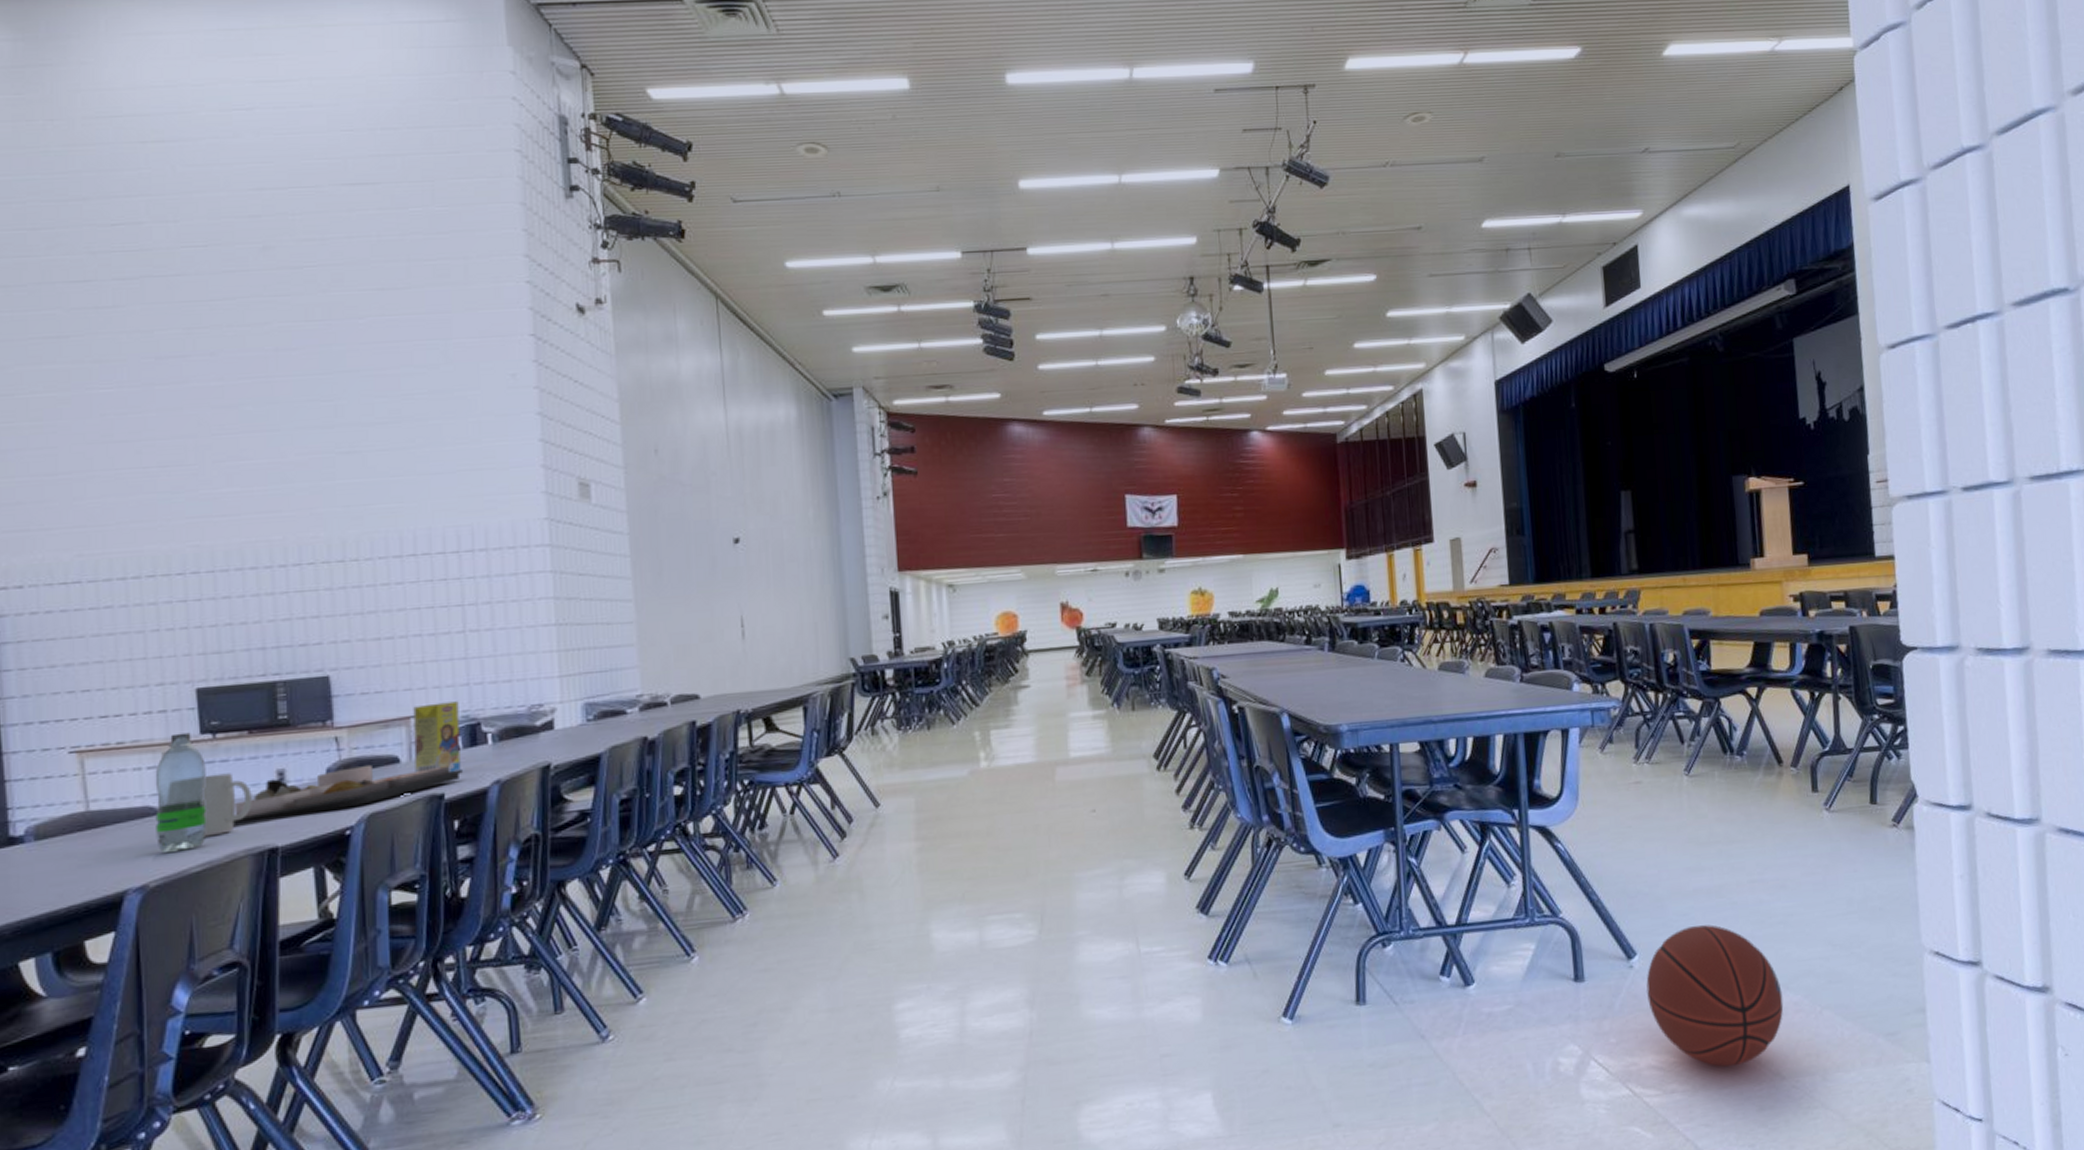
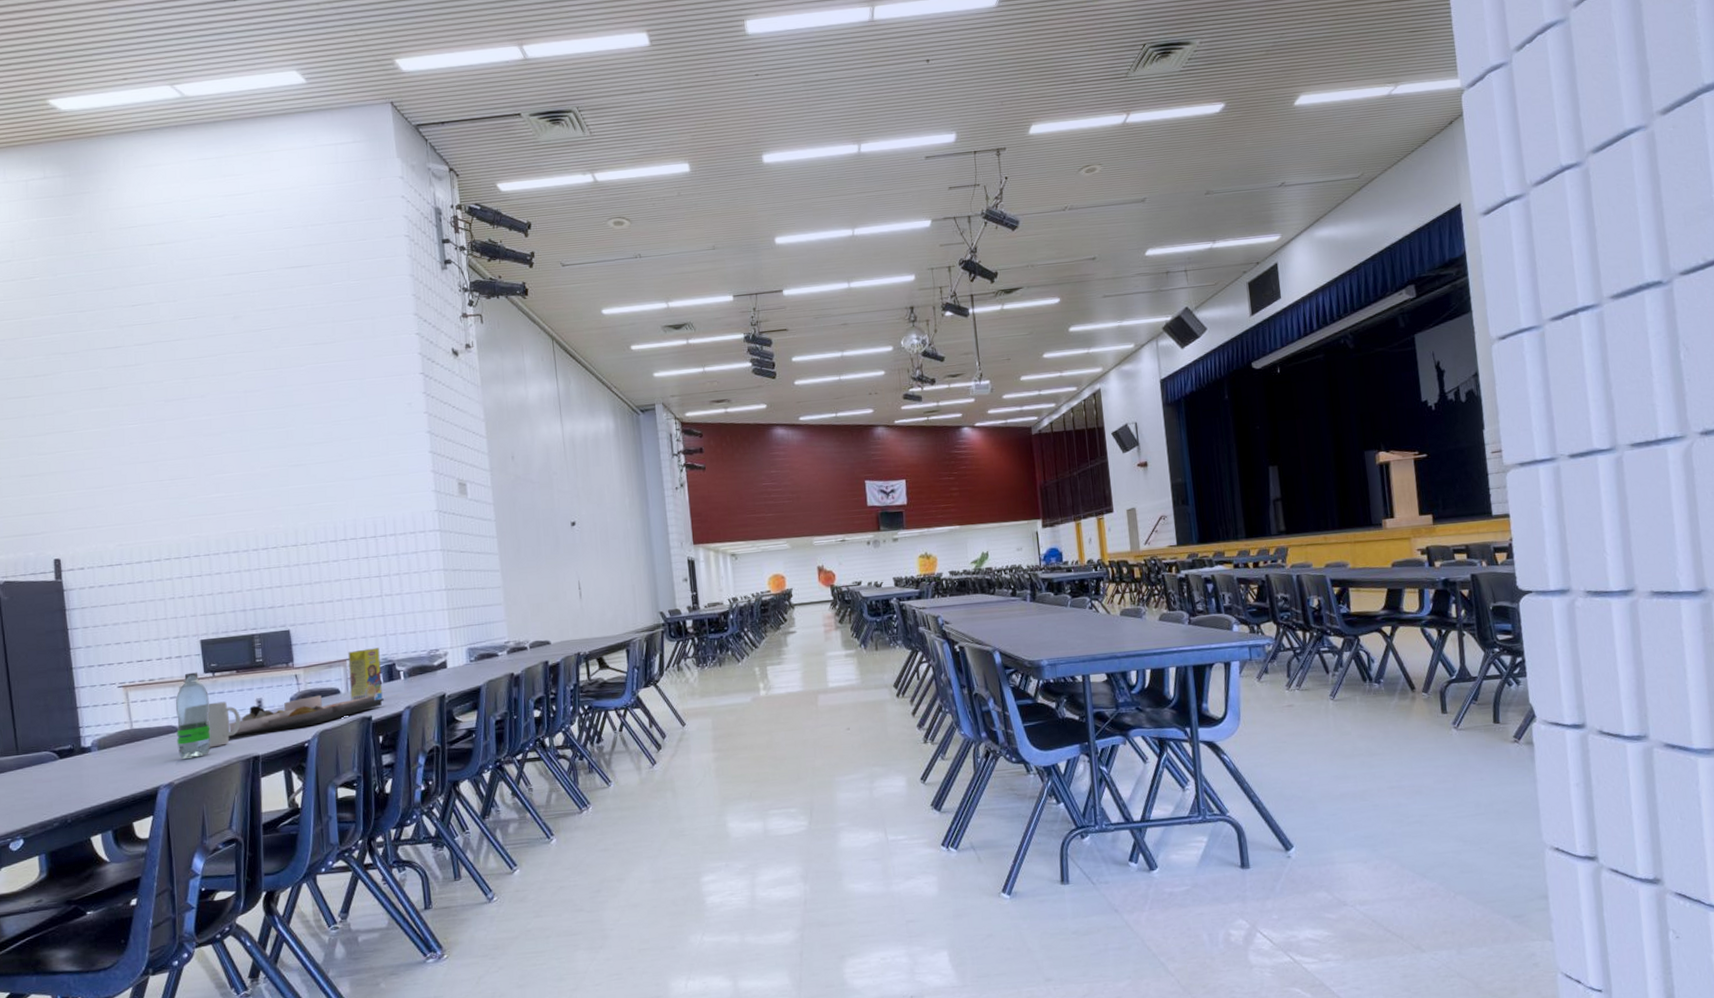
basketball: present [1646,924,1784,1067] -> none [1302,823,1422,941]

